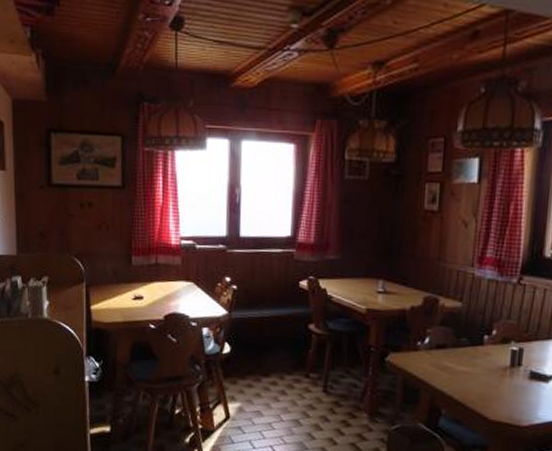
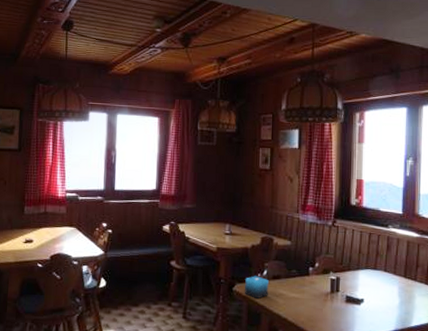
candle: none [399,344,431,372] -> present [244,276,269,299]

